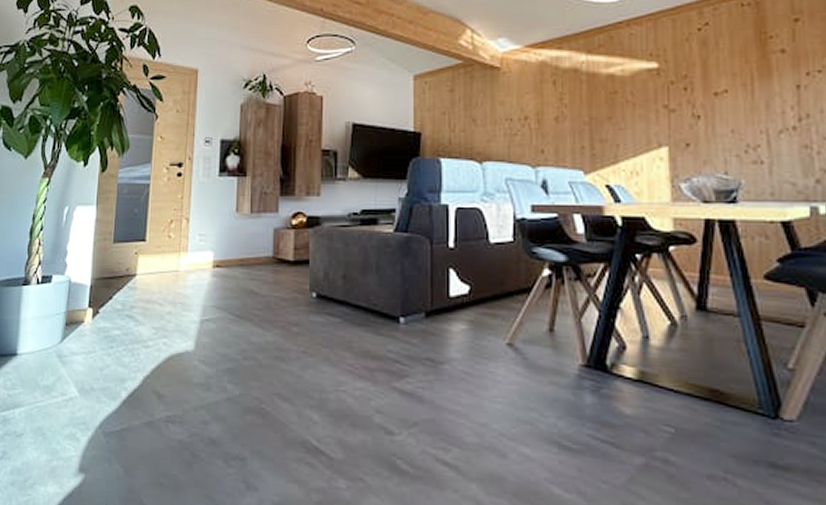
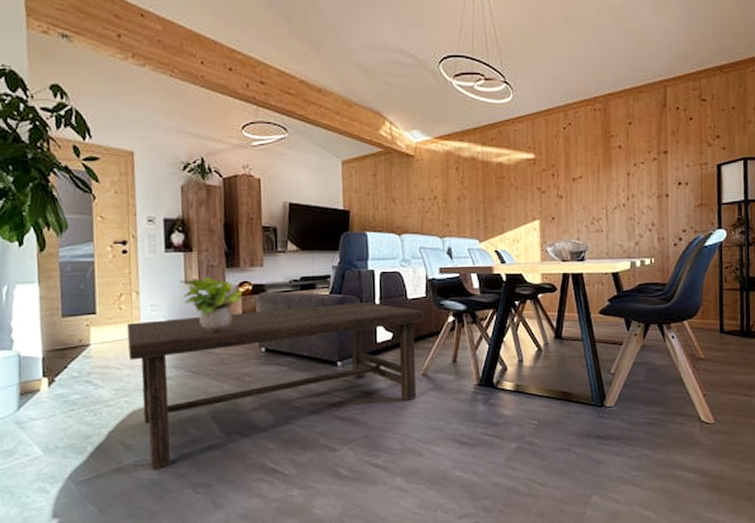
coffee table: none [173,244,511,429] -> present [126,302,424,469]
potted plant: none [231,205,296,270] -> present [179,277,243,333]

